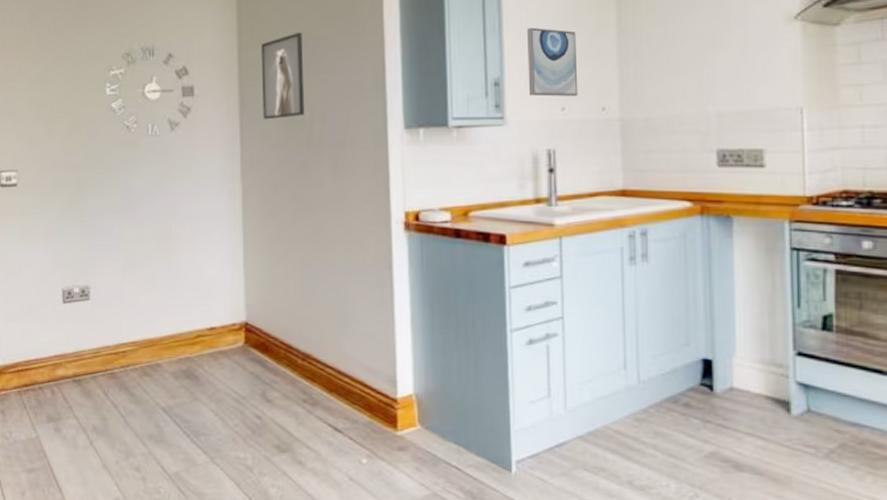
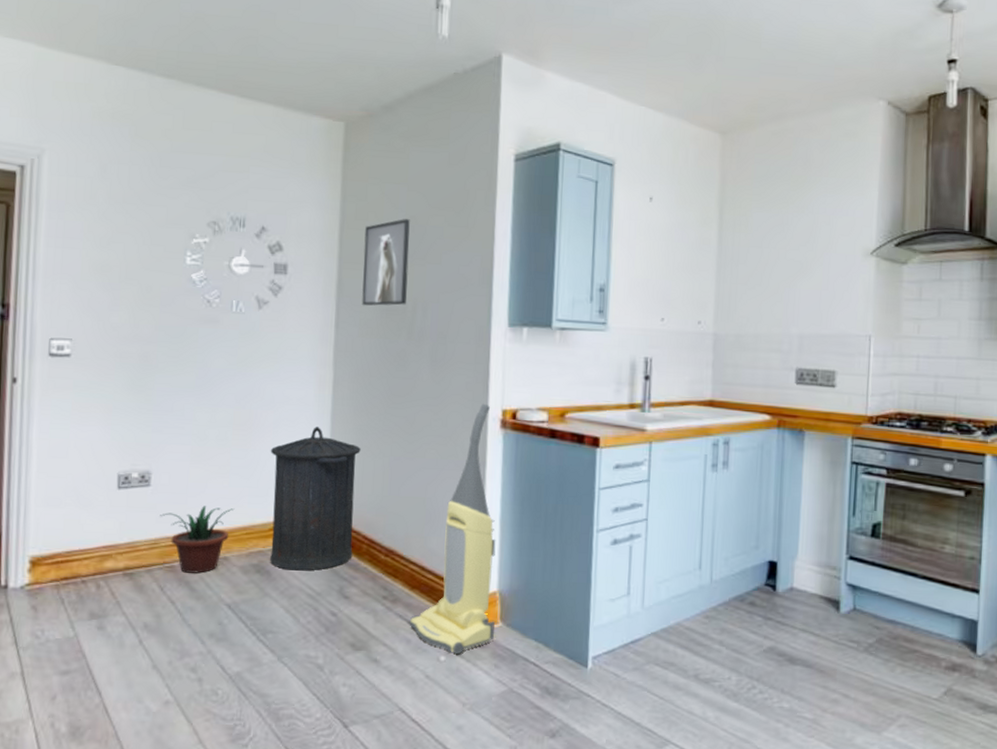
potted plant: none [99,316,163,379] -> present [160,506,235,574]
trash can: none [190,238,272,376] -> present [270,427,361,571]
vacuum cleaner: none [329,207,413,458] -> present [409,403,496,655]
wall art: present [527,27,578,97] -> none [631,237,680,308]

